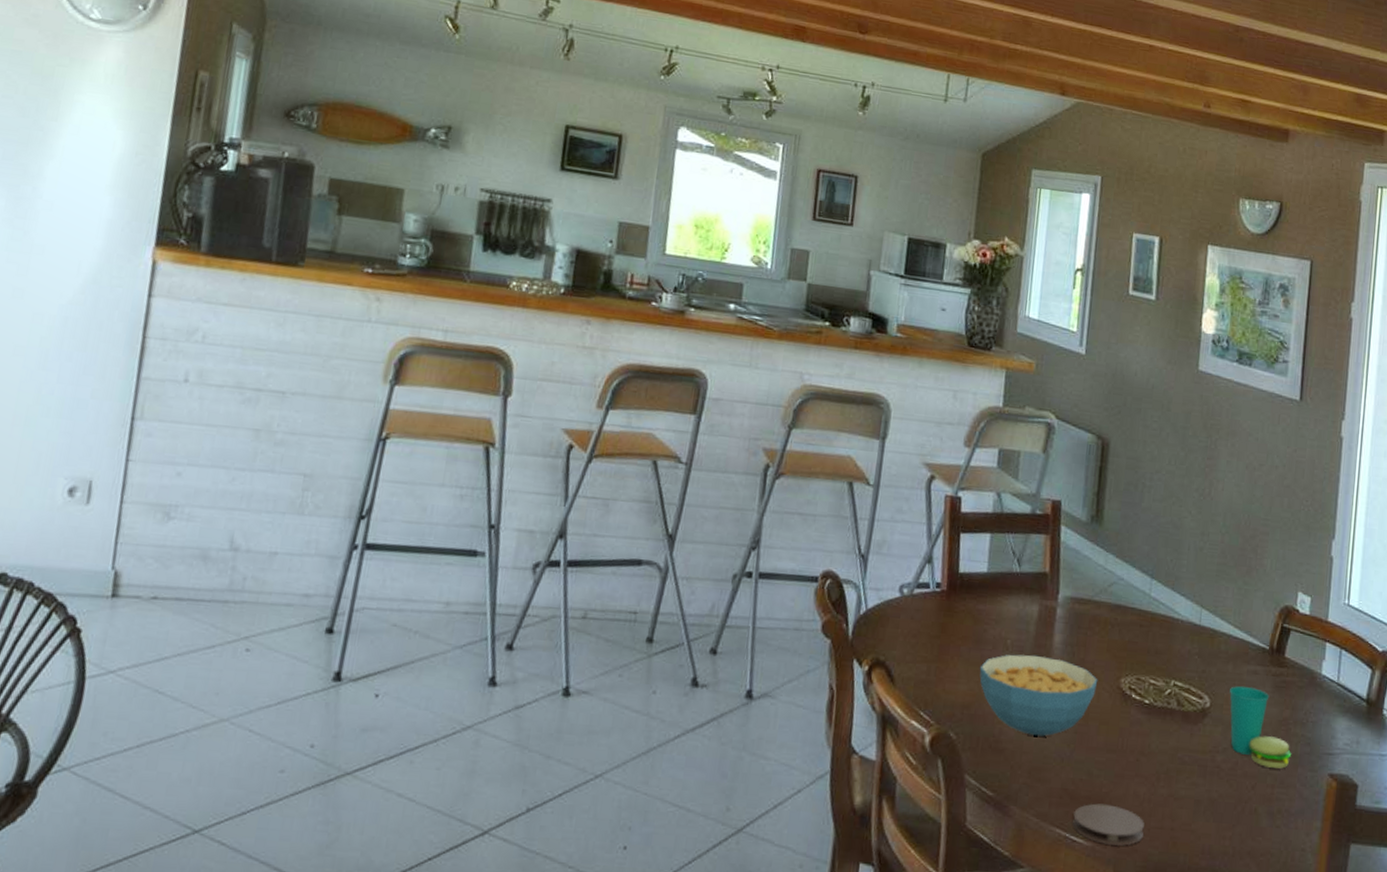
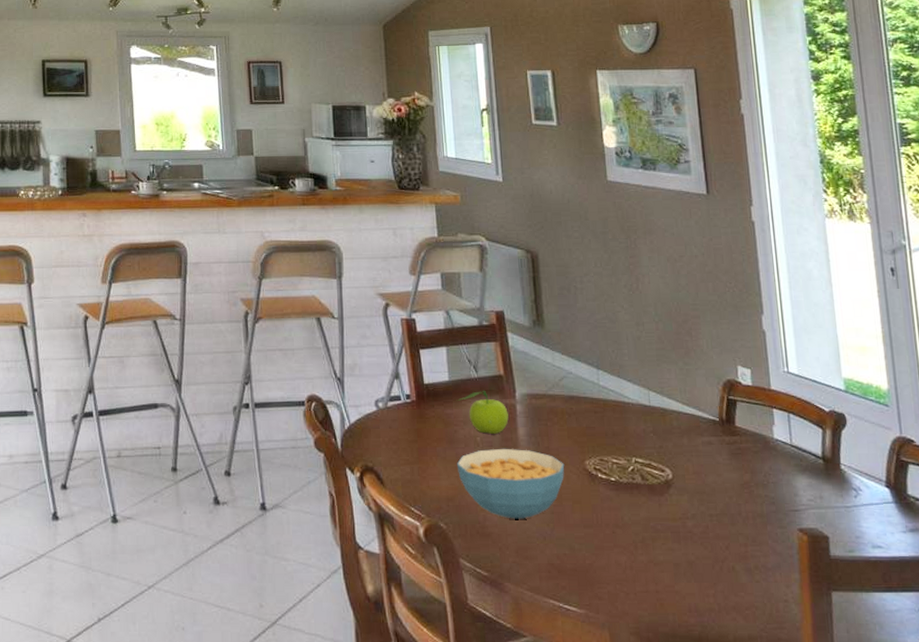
fruit: none [991,587,1047,639] -> present [456,390,509,435]
coaster: present [1072,803,1144,846] -> none [563,574,631,610]
cup: present [1229,686,1292,769] -> none [688,457,759,528]

